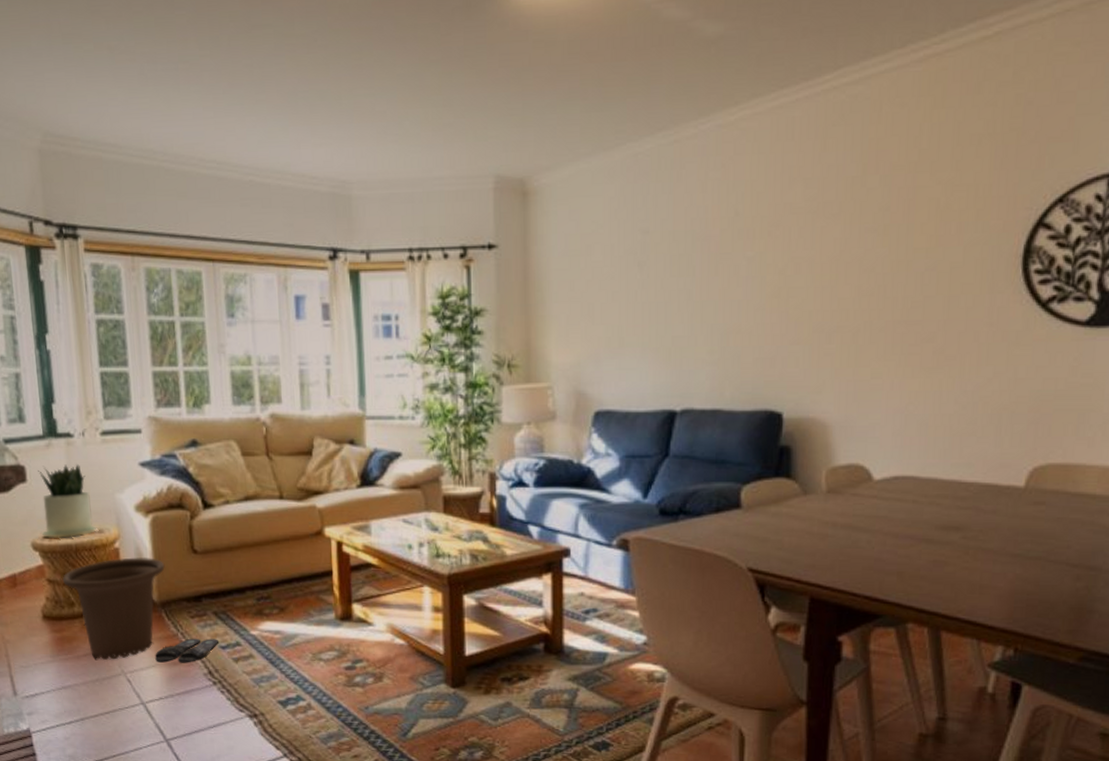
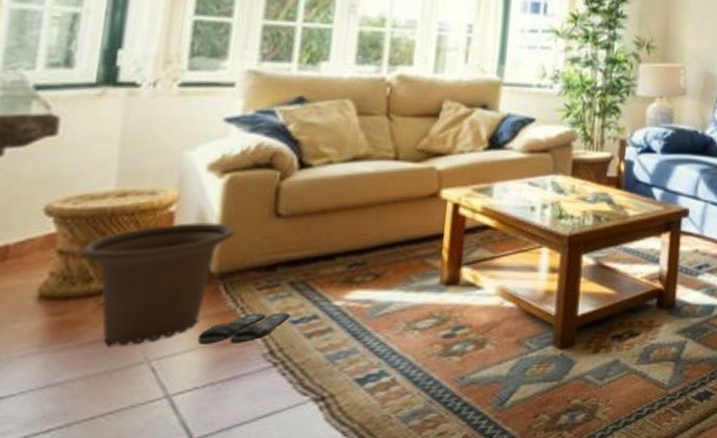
planter: present [38,464,97,539] -> none [62,117,149,202]

